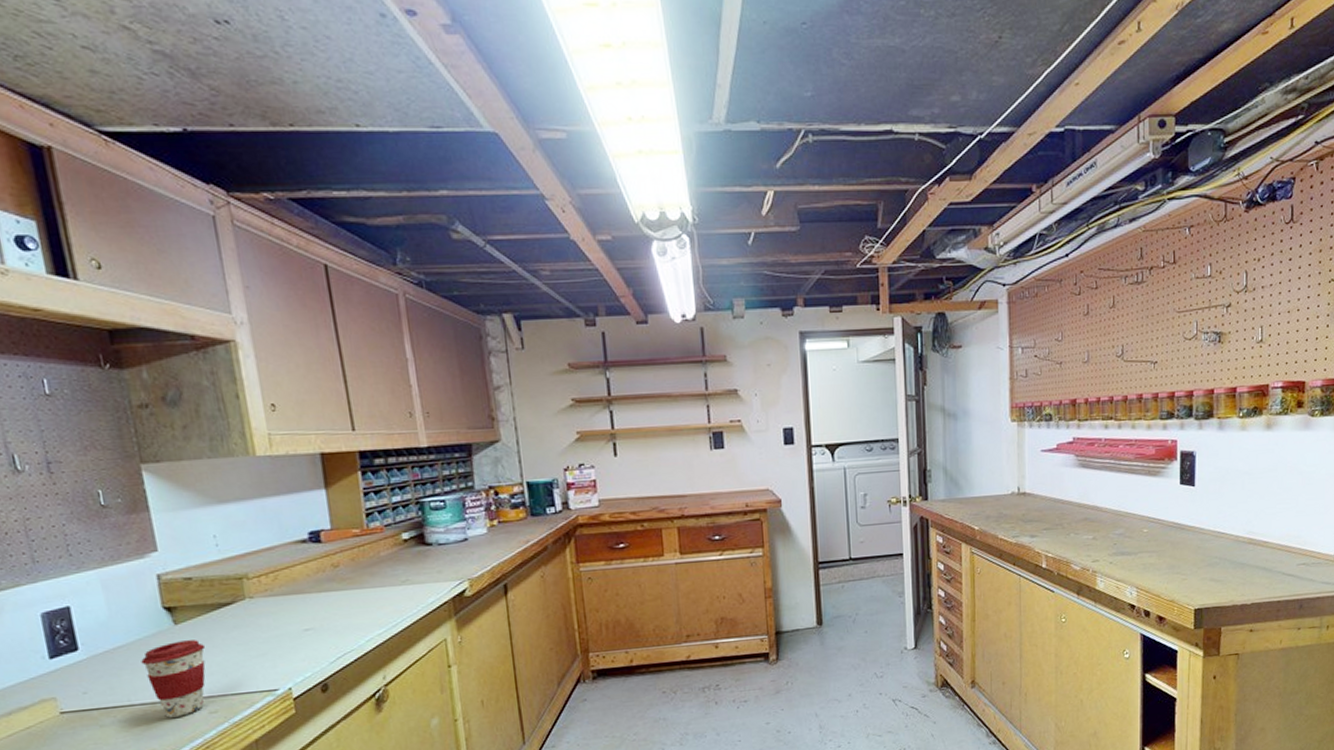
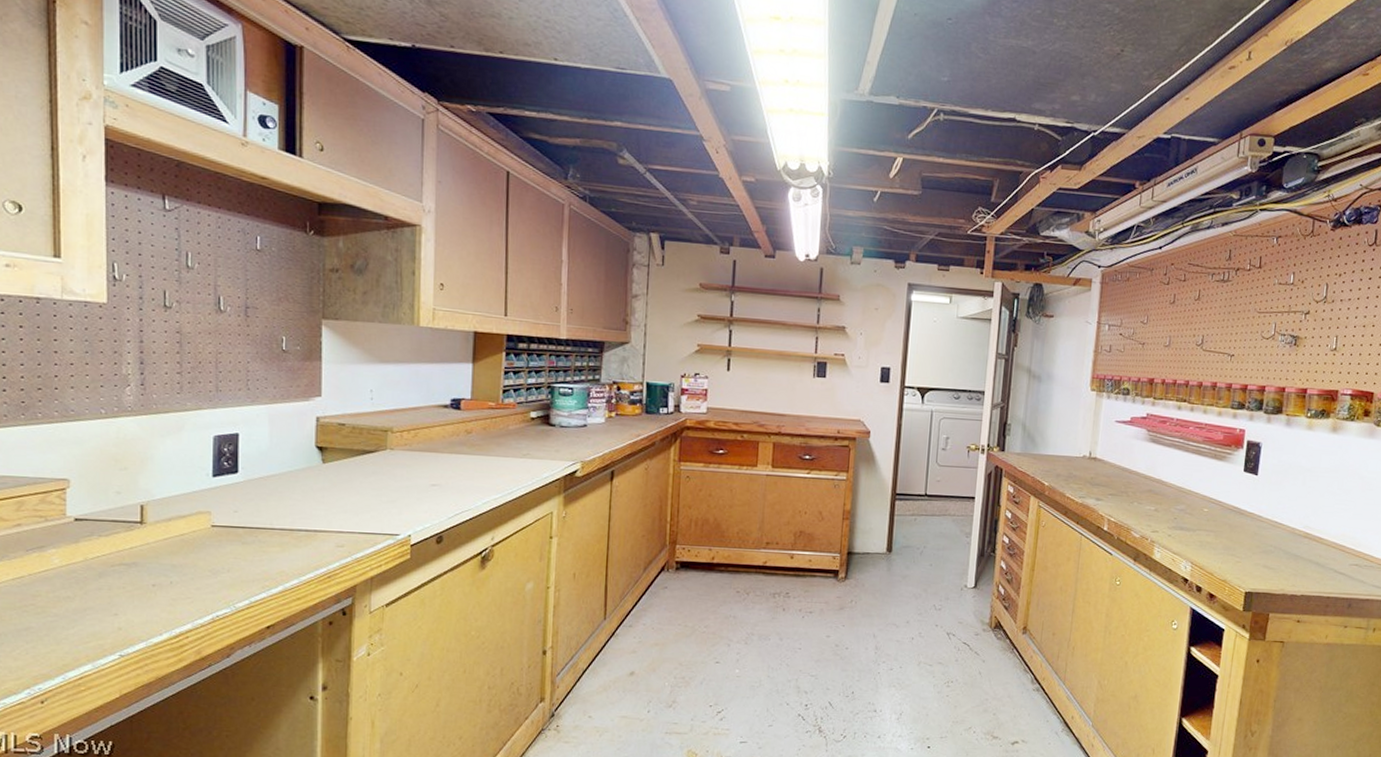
coffee cup: present [141,640,206,718] -> none [288,478,345,546]

